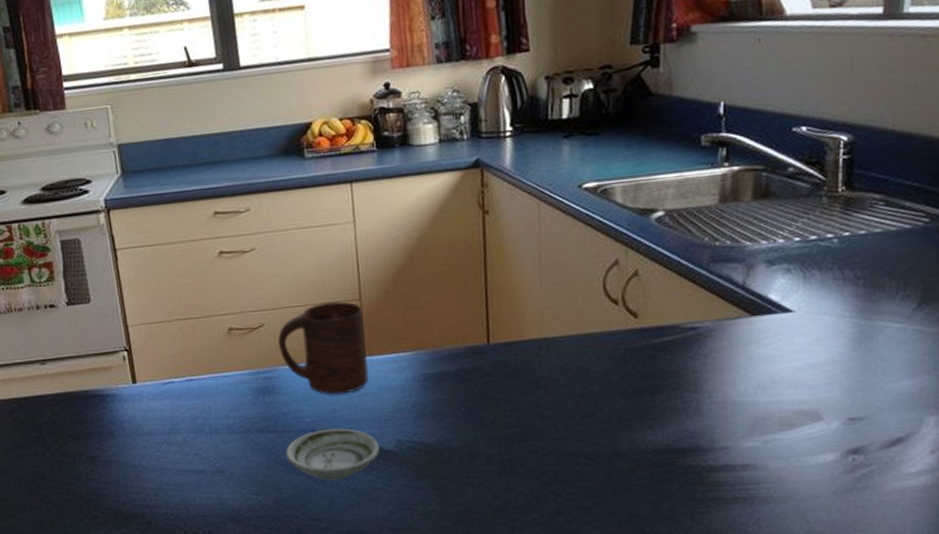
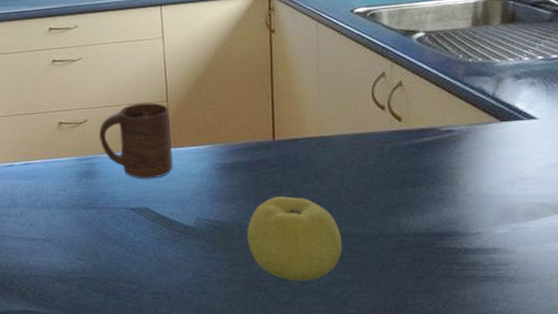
saucer: present [286,428,380,481] -> none [104,206,182,250]
fruit: none [457,411,570,511] -> present [246,196,343,281]

